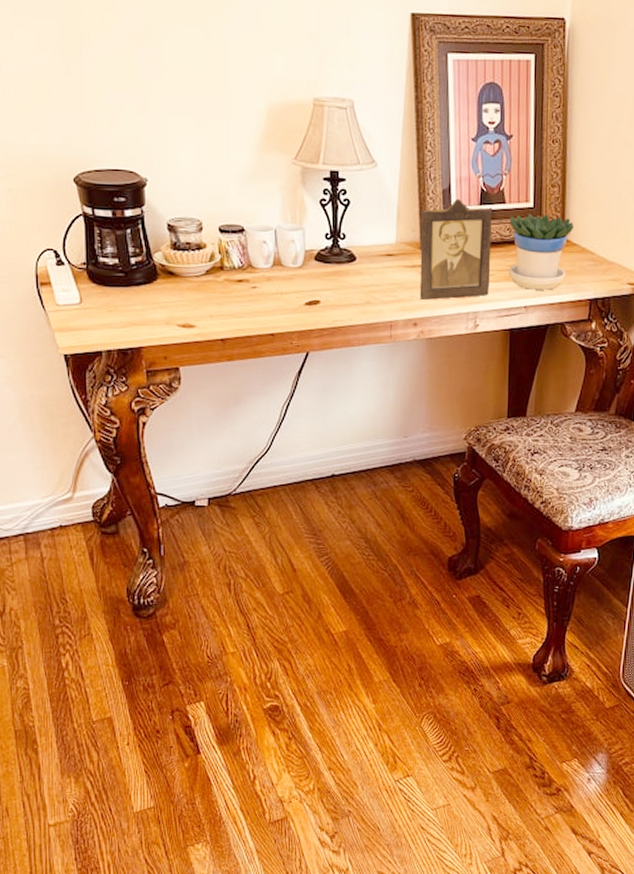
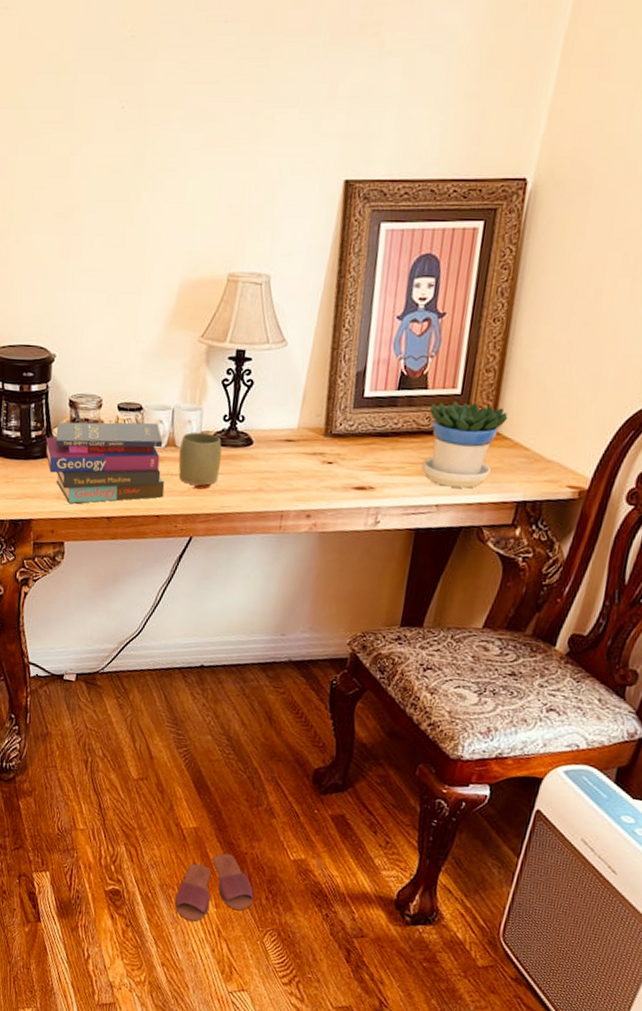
books: none [146,243,276,328] -> present [45,422,165,504]
mug: none [285,250,328,302] -> present [178,432,222,486]
slippers: none [334,650,407,721] -> present [174,853,254,922]
photo frame: present [420,198,492,300] -> none [317,382,411,491]

